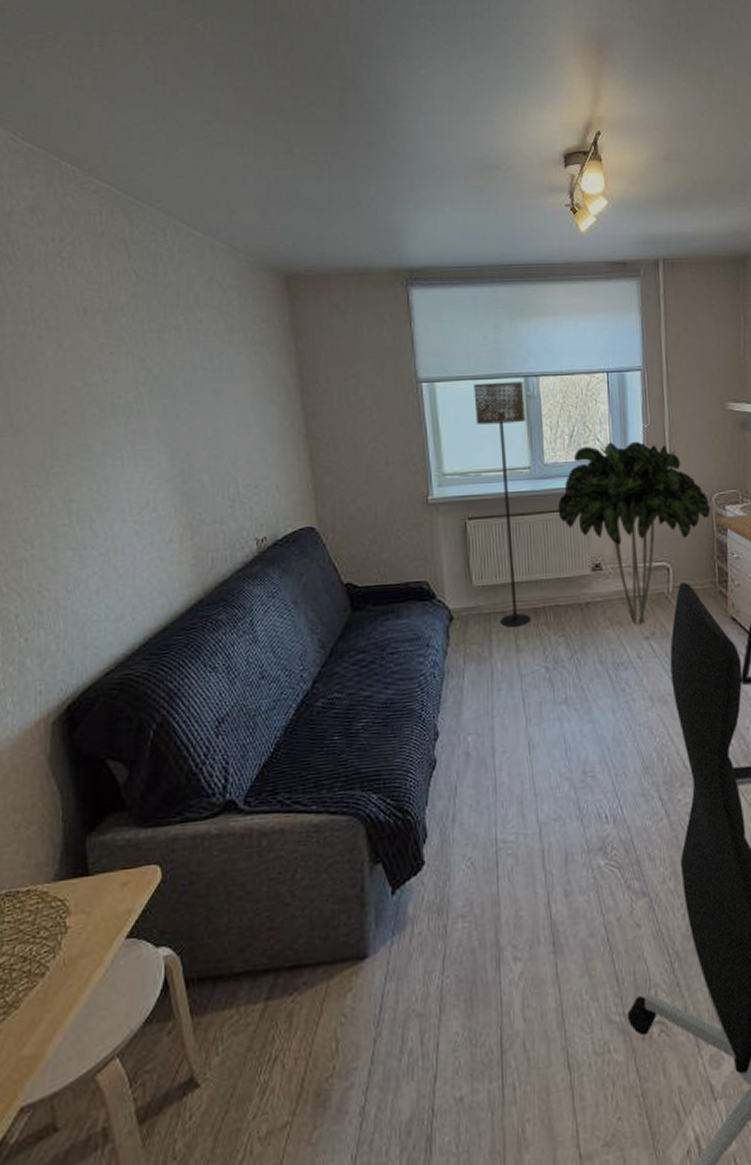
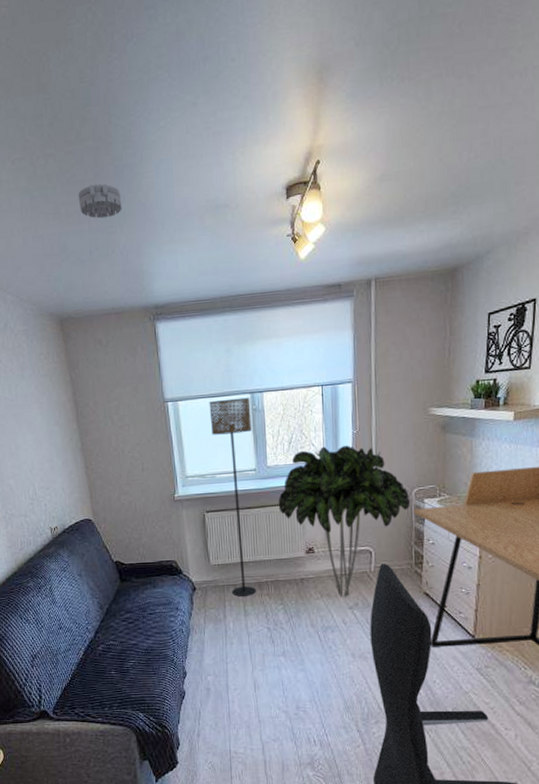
smoke detector: none [317,126,372,165] -> present [78,183,122,219]

